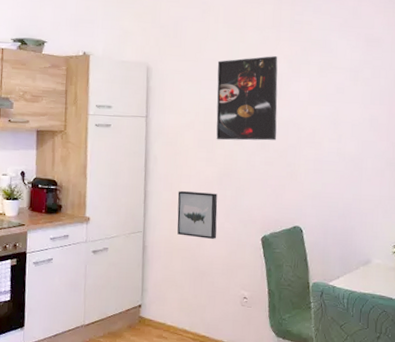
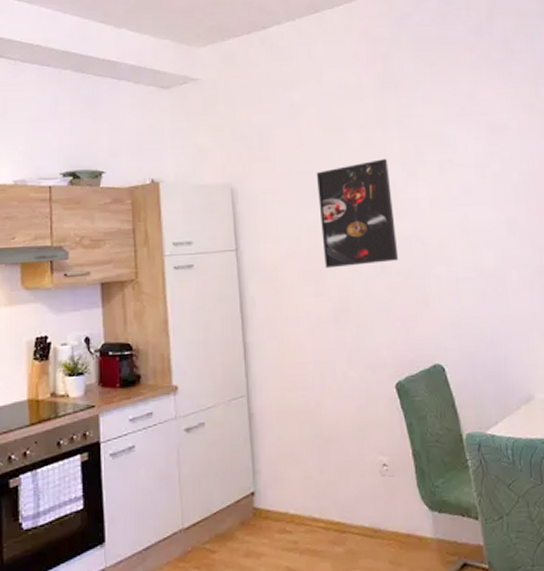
wall art: present [177,190,218,239] -> none [285,335,340,395]

